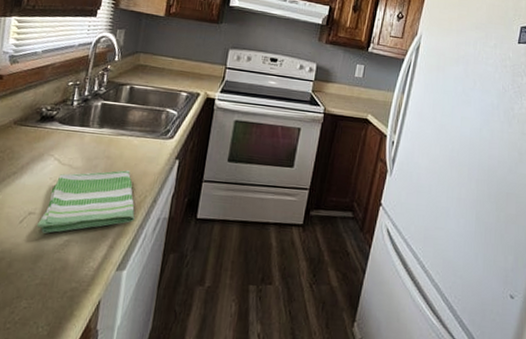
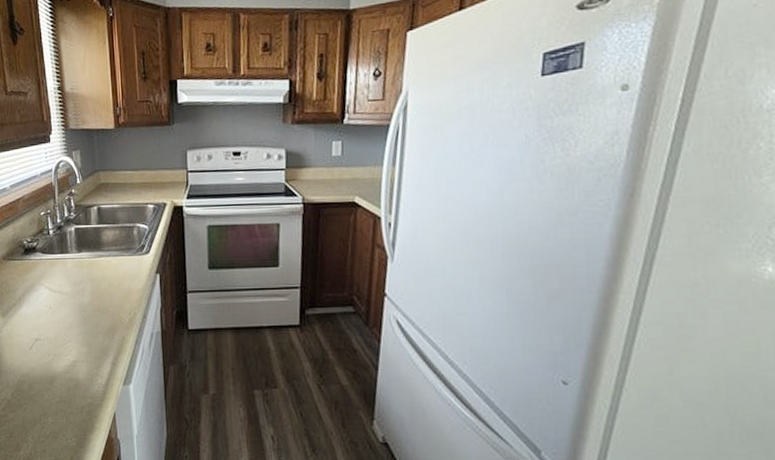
dish towel: present [37,170,135,234] -> none [45,290,129,356]

